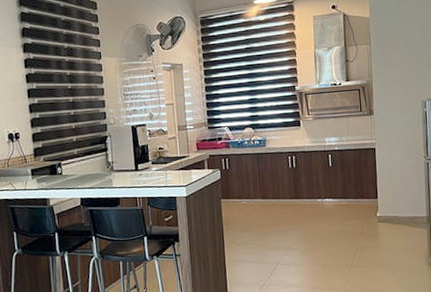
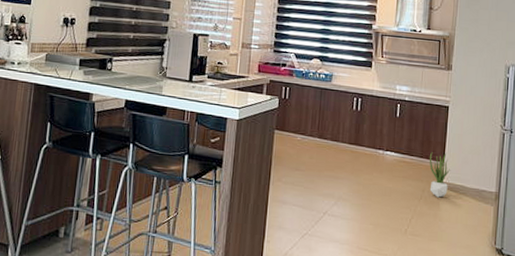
potted plant: none [363,191,384,231] -> present [429,152,450,198]

